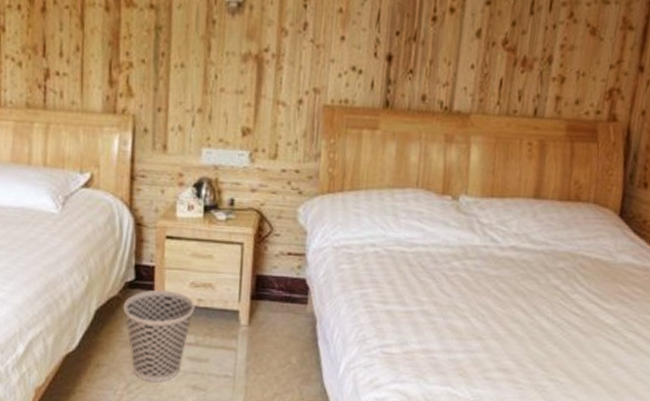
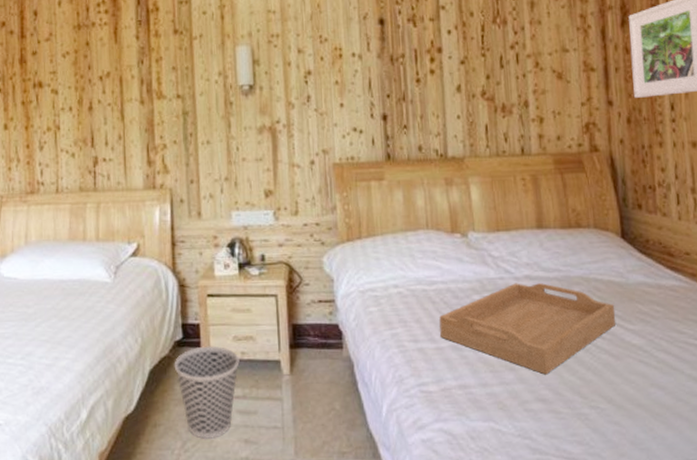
serving tray: none [412,252,597,346] -> present [439,283,616,375]

